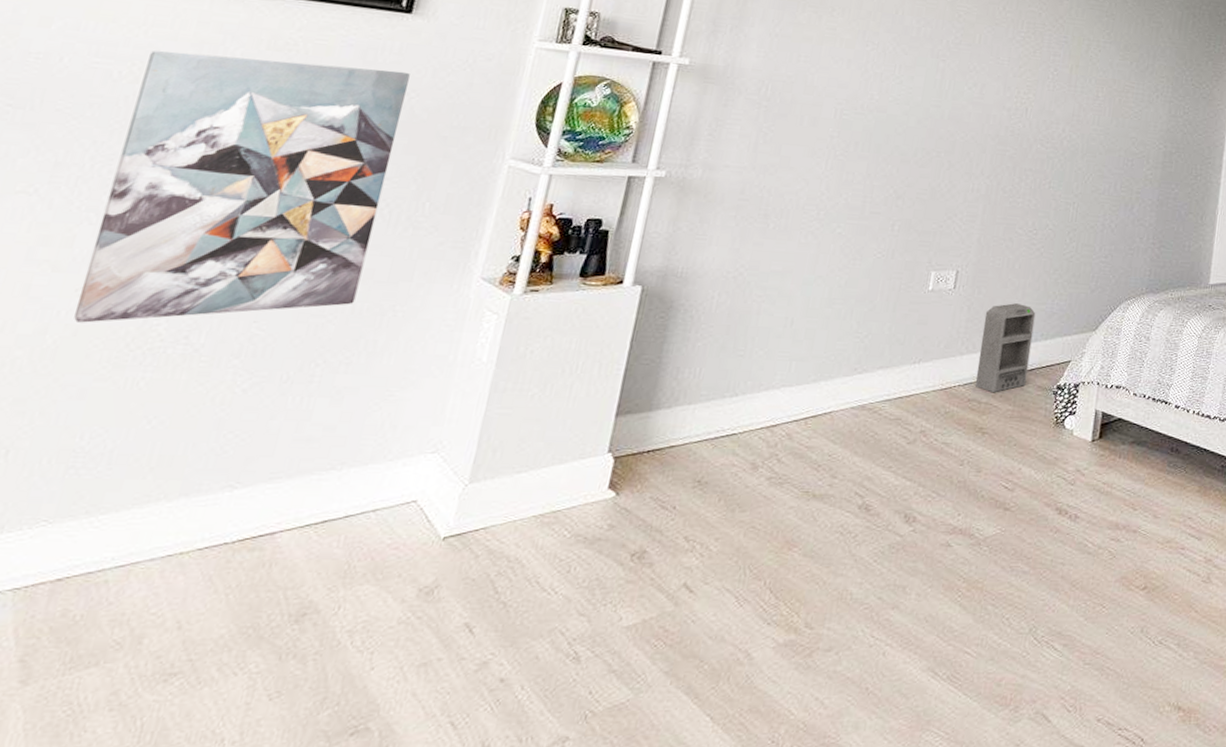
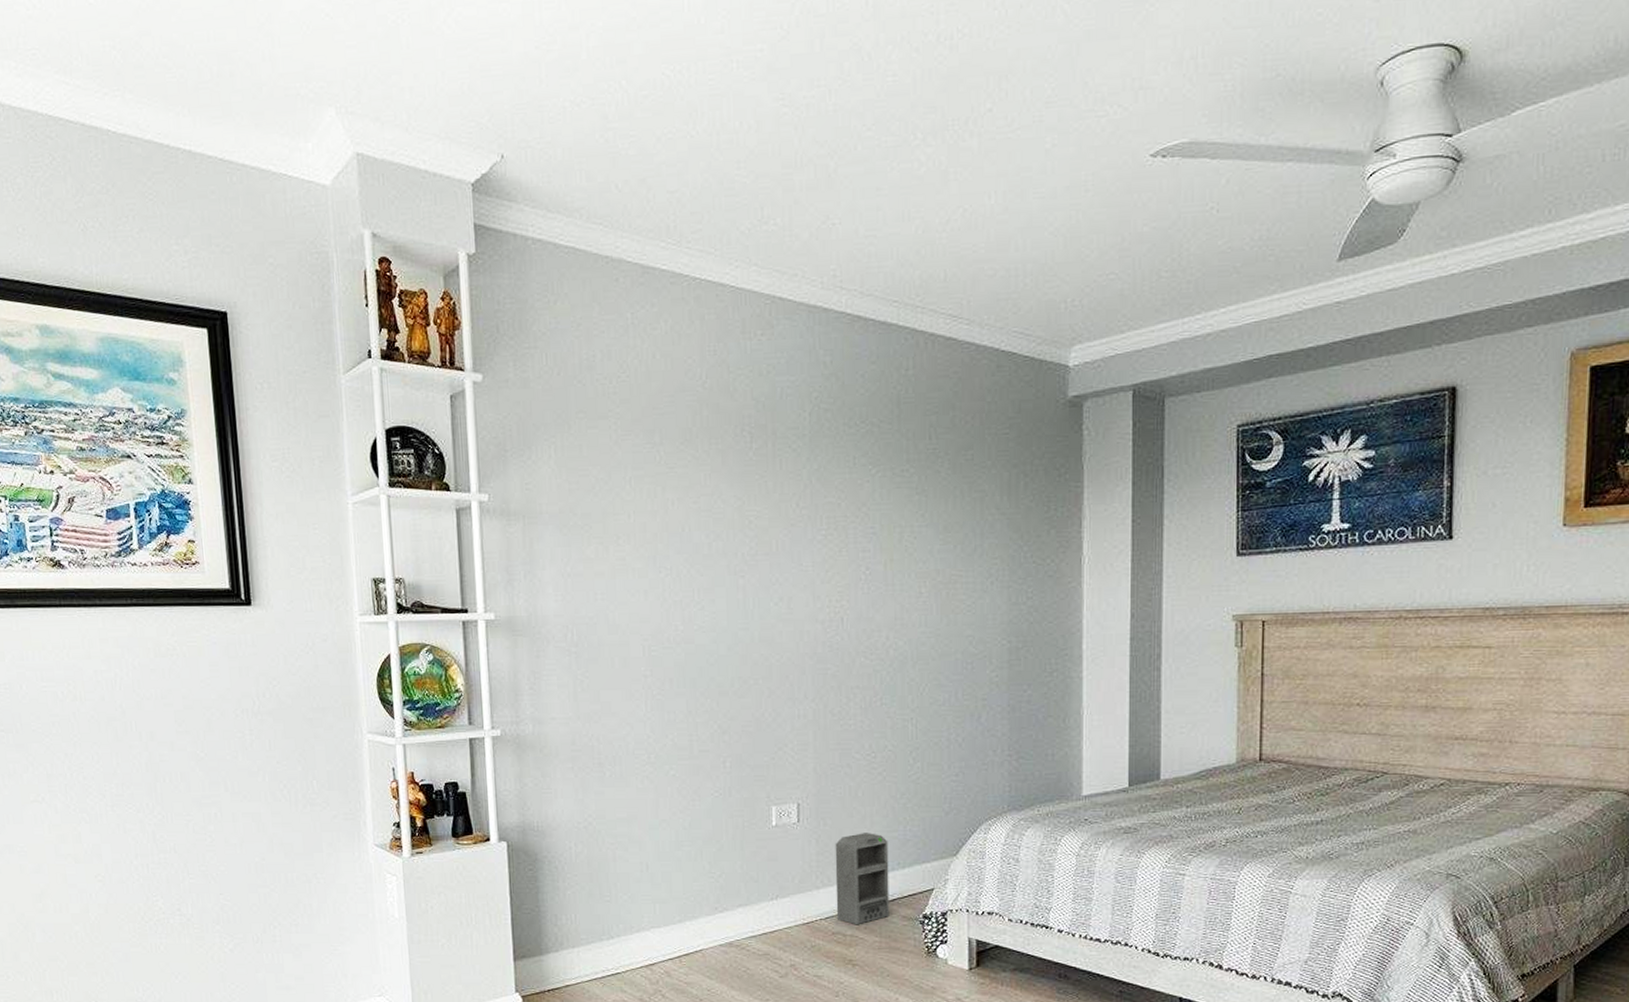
wall art: present [74,50,410,323] -> none [77,662,286,902]

